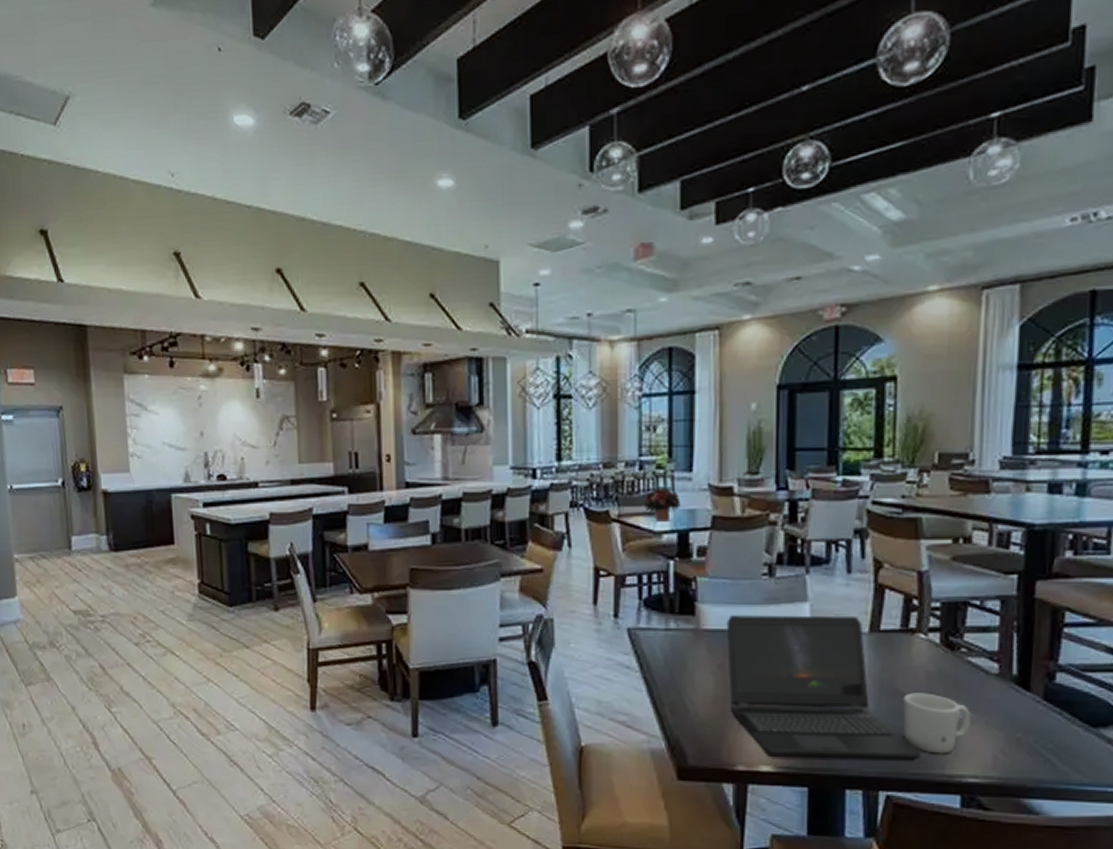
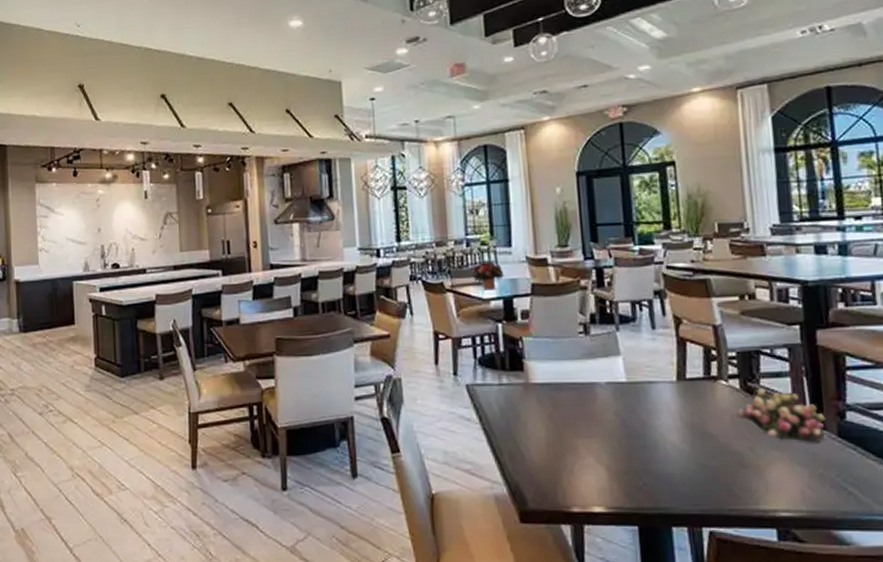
laptop computer: present [726,615,921,761] -> none [551,367,736,499]
mug: present [902,693,972,754] -> none [714,434,777,490]
flower arrangement: none [933,643,1033,704] -> present [736,387,826,442]

